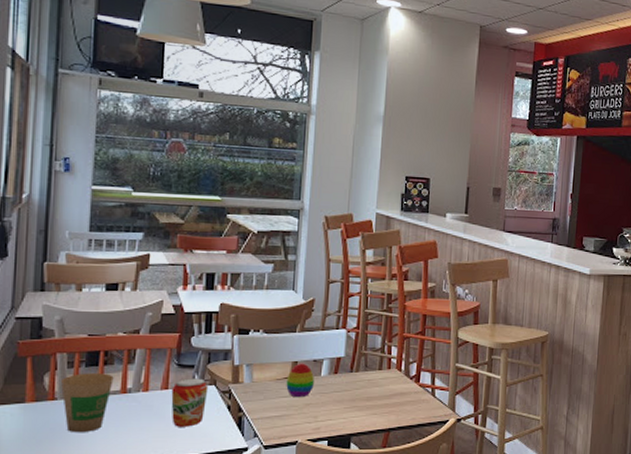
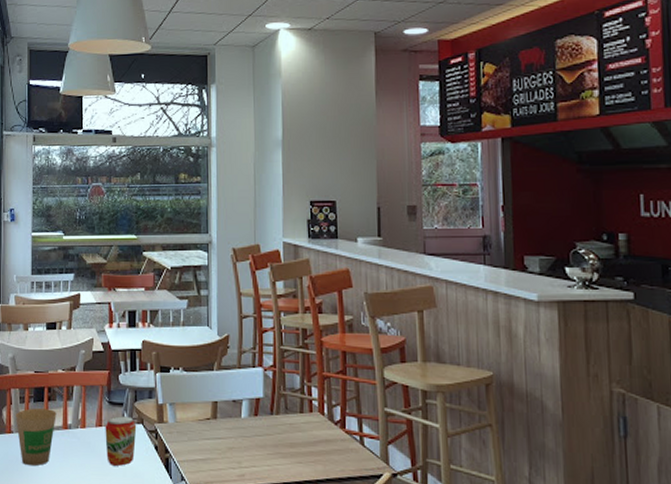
decorative egg: present [286,363,314,397] -> none [208,403,235,440]

